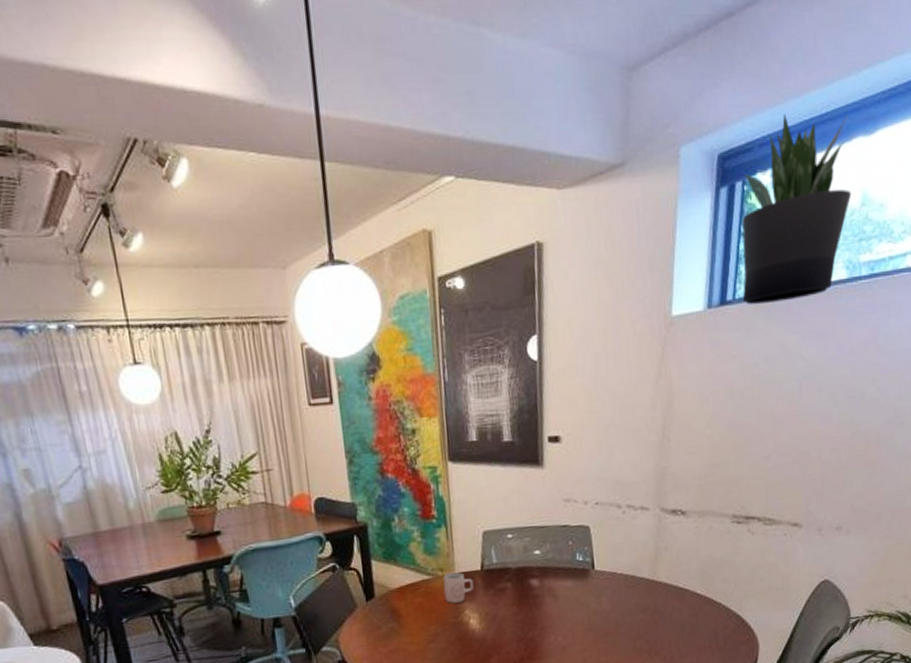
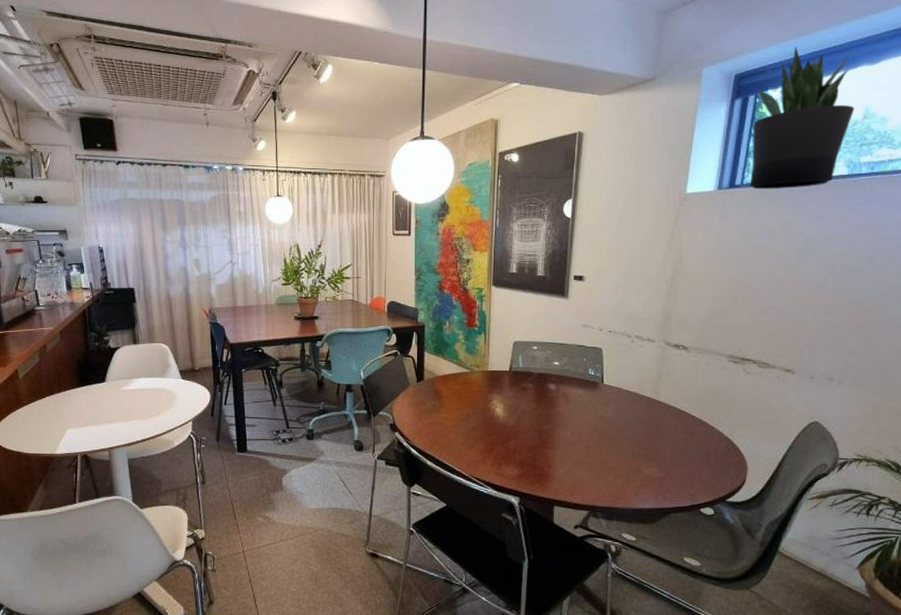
mug: present [443,572,474,604] -> none [478,369,502,394]

